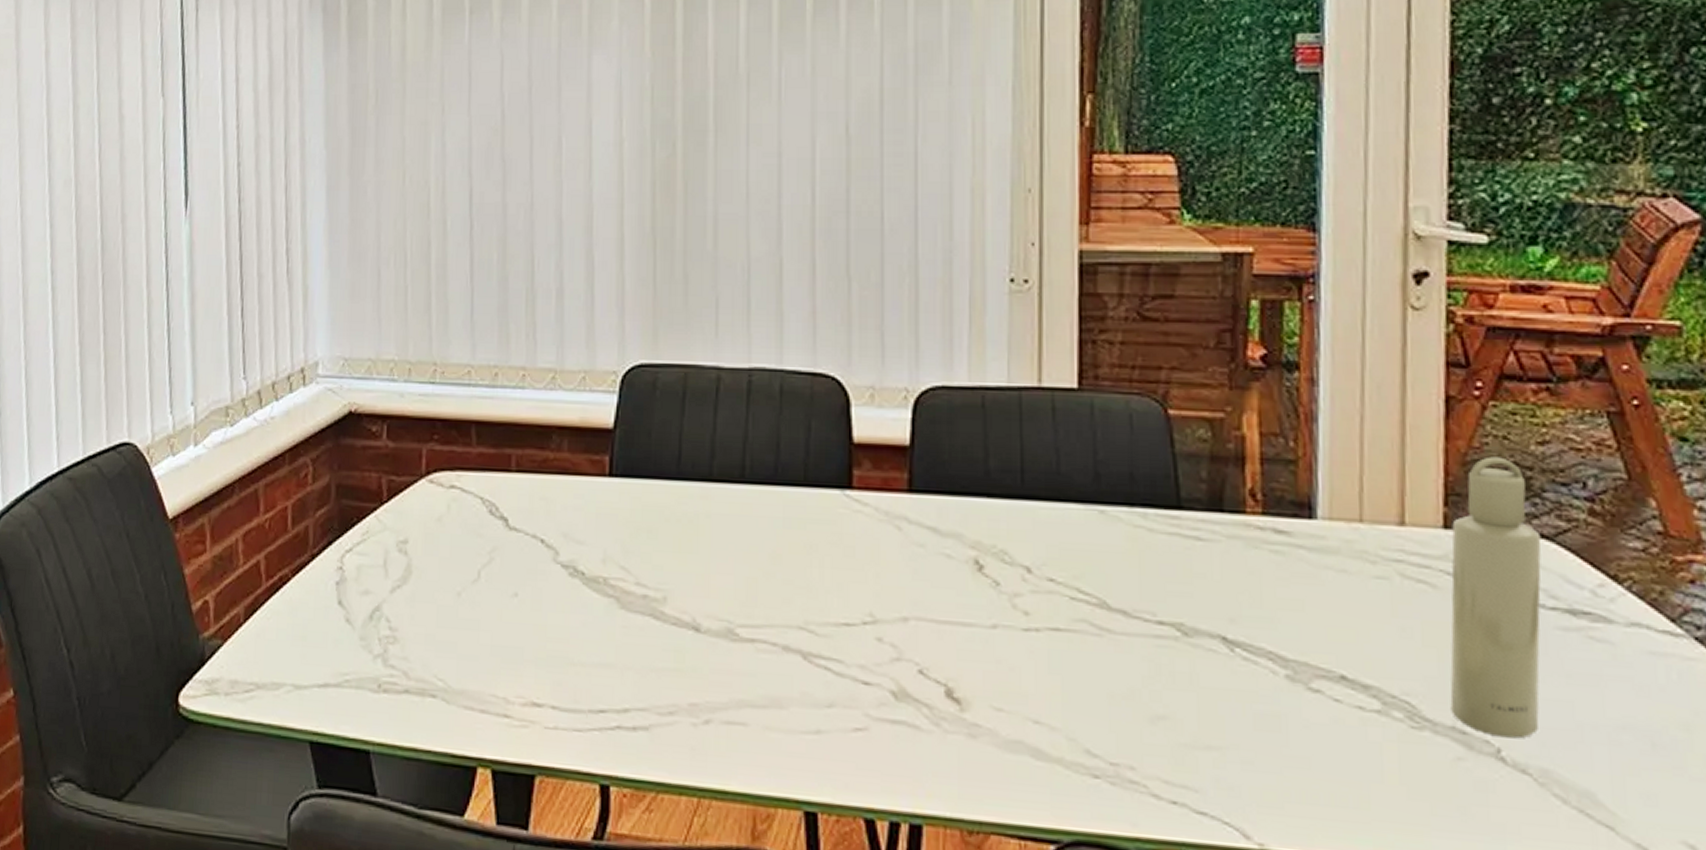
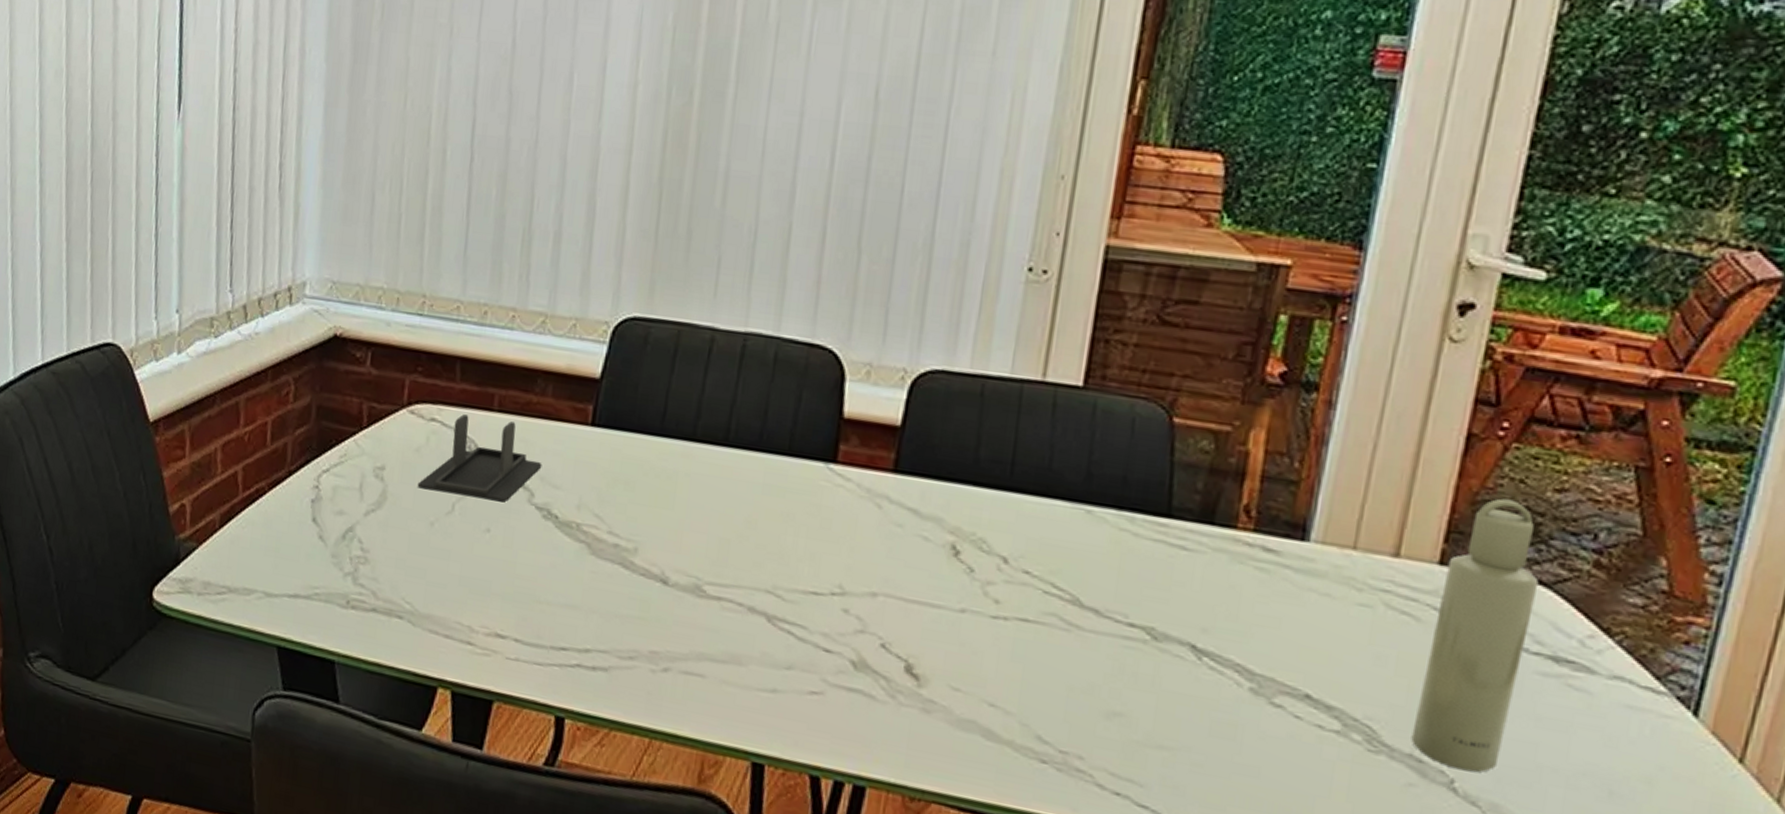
napkin holder: none [441,478,564,564] -> present [417,414,542,502]

